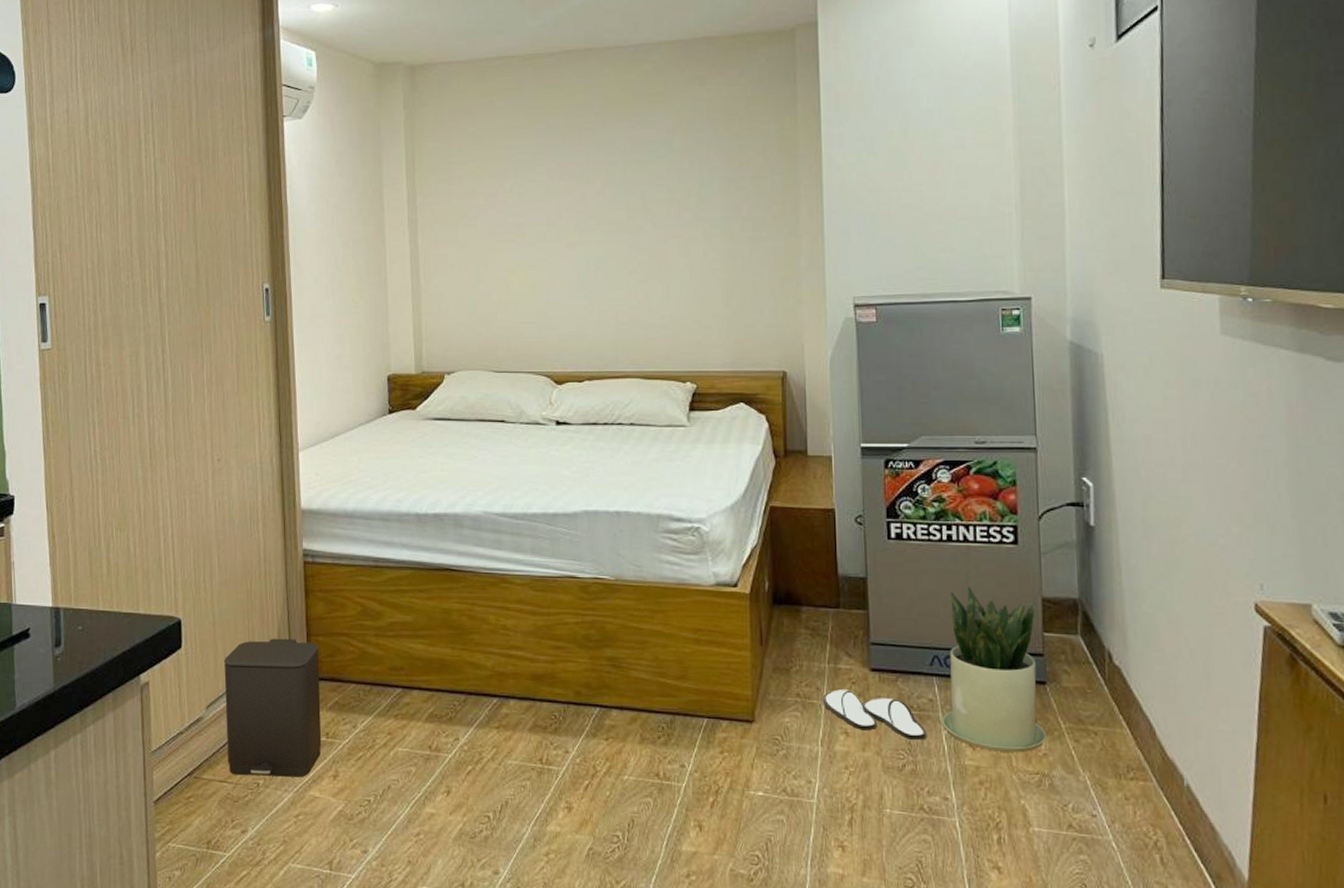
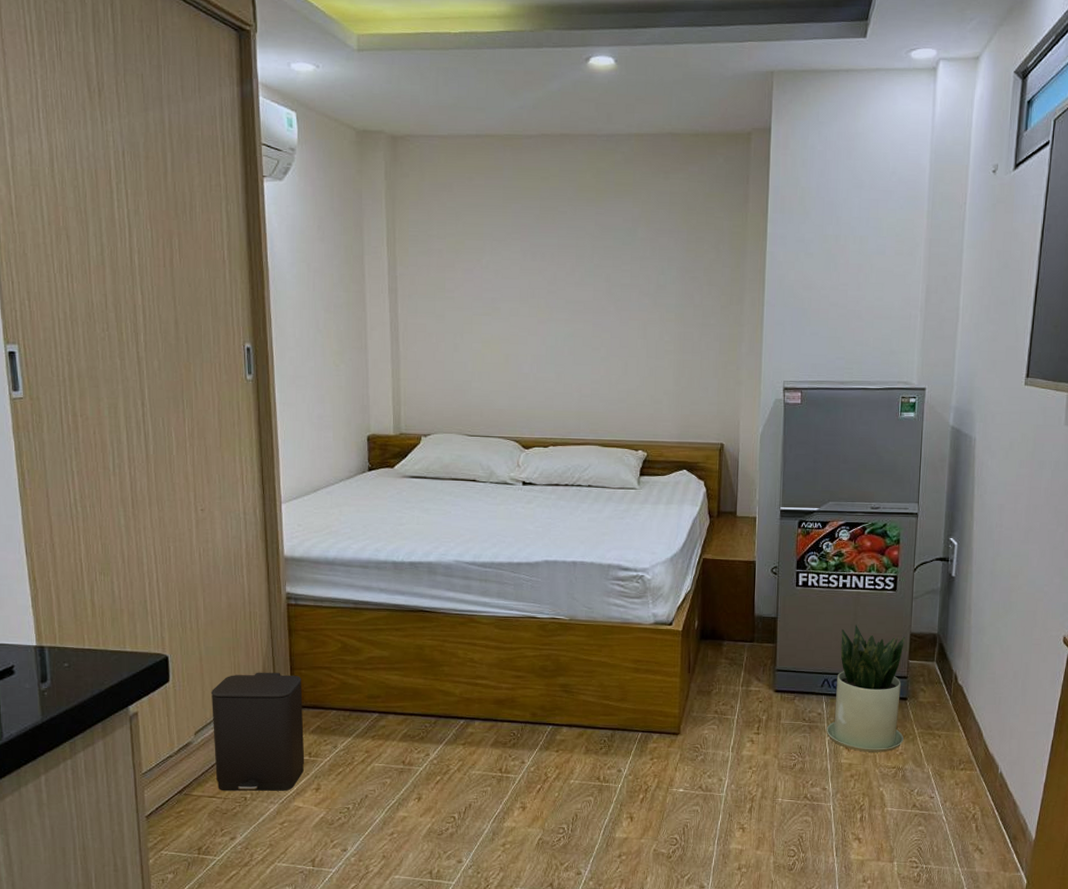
slippers: present [822,689,927,740] -> none [735,707,815,745]

